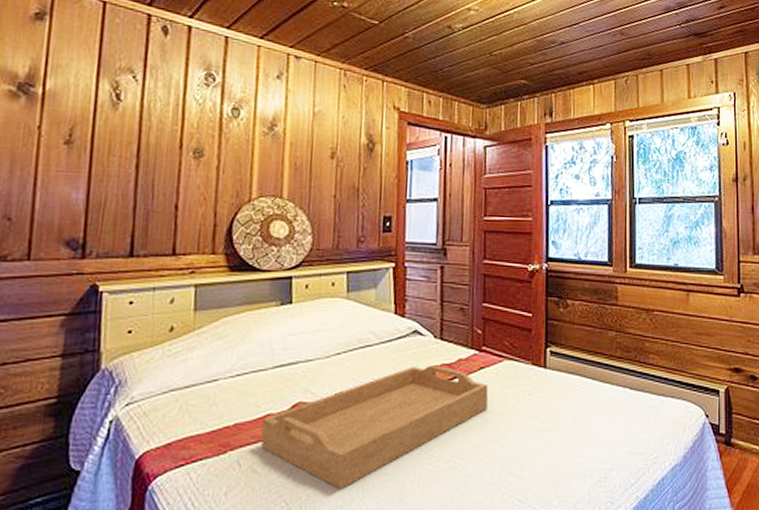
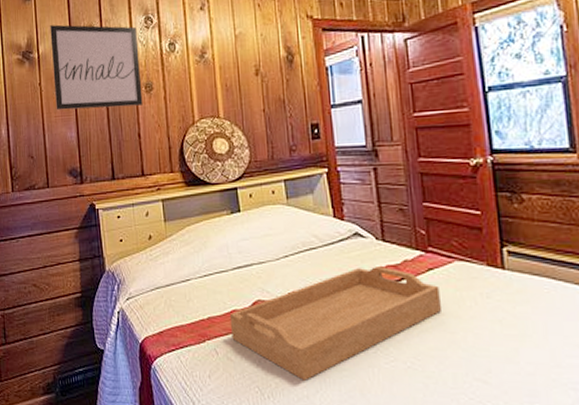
wall art: none [59,58,193,172] -> present [50,24,143,110]

